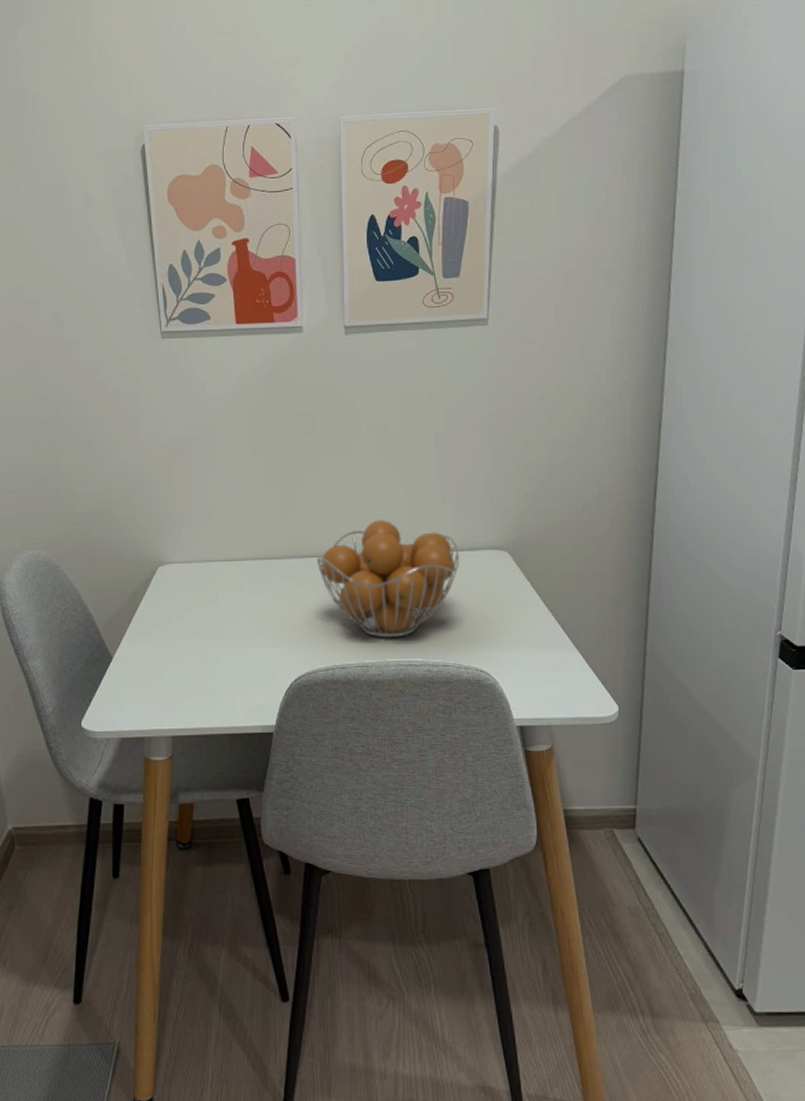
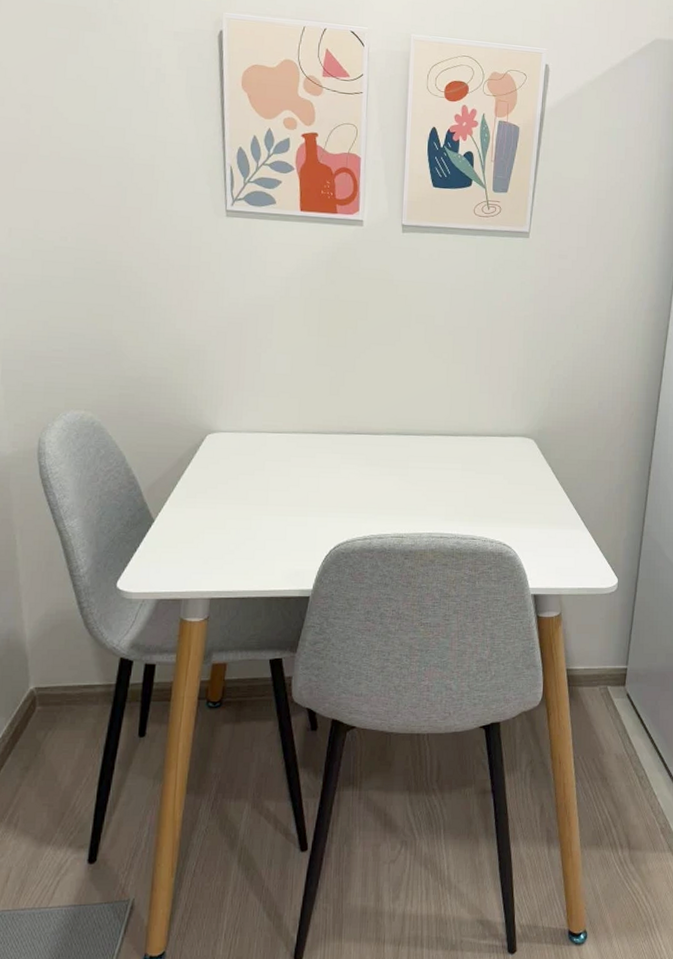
fruit basket: present [316,520,459,638] -> none [361,403,491,512]

